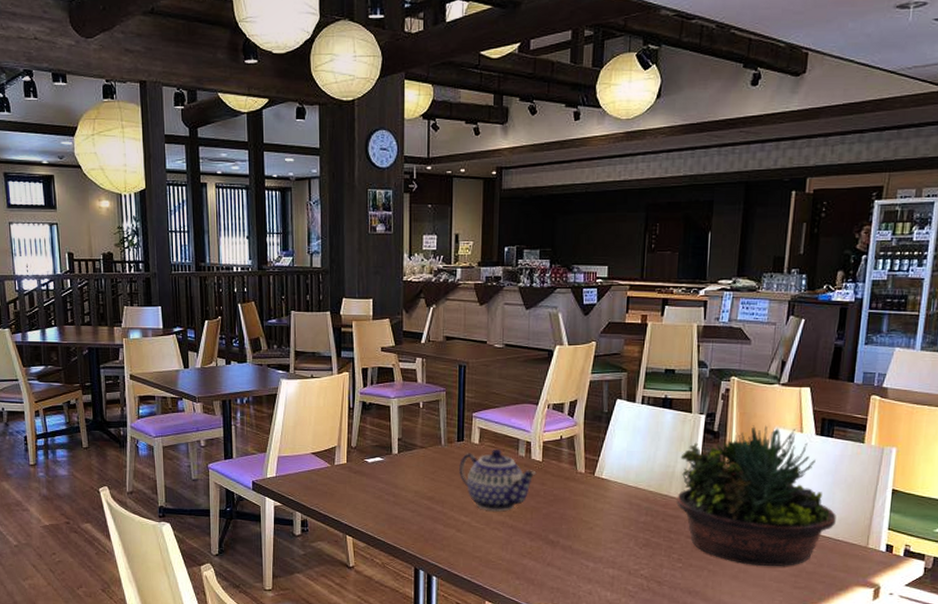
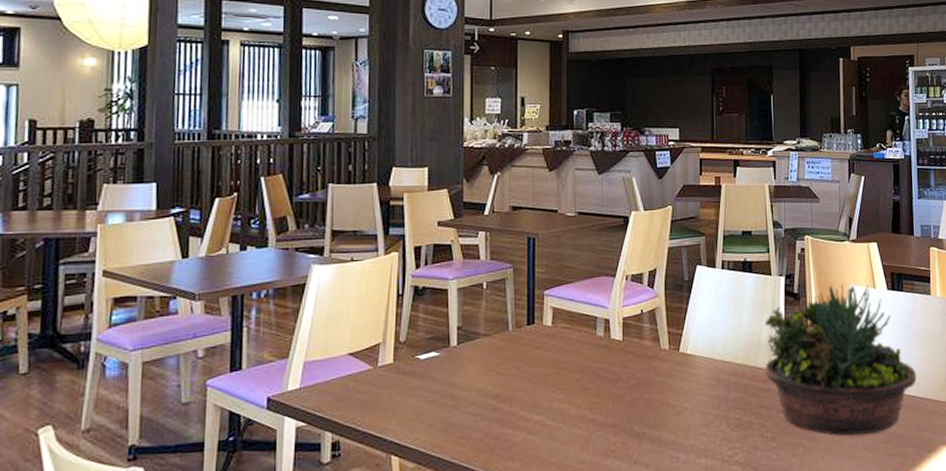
teapot: present [459,448,537,512] -> none [530,329,617,405]

